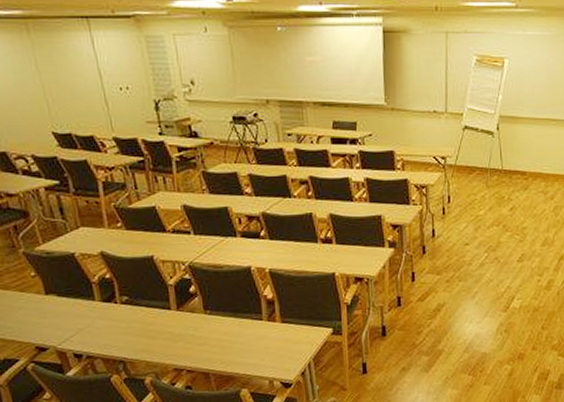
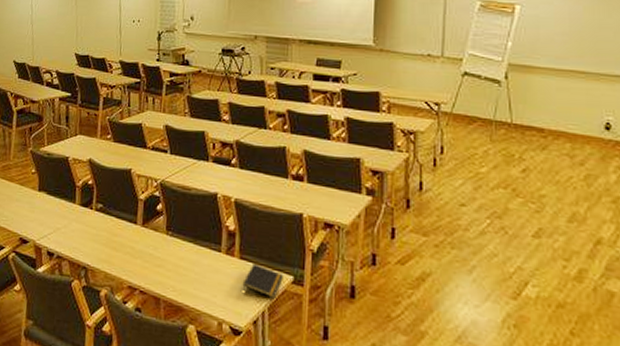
notepad: none [287,324,324,350] -> present [242,263,284,298]

